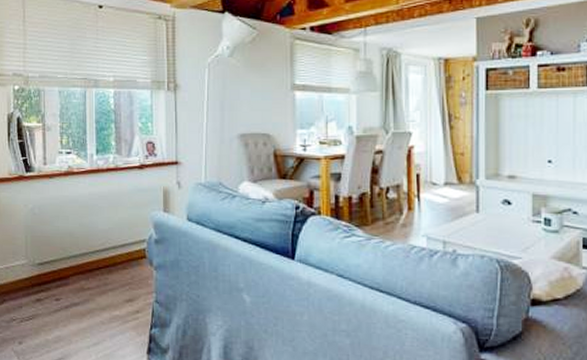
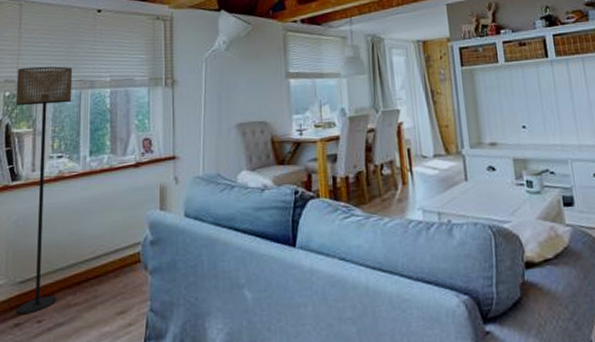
floor lamp: none [24,62,77,292] -> present [15,66,73,315]

